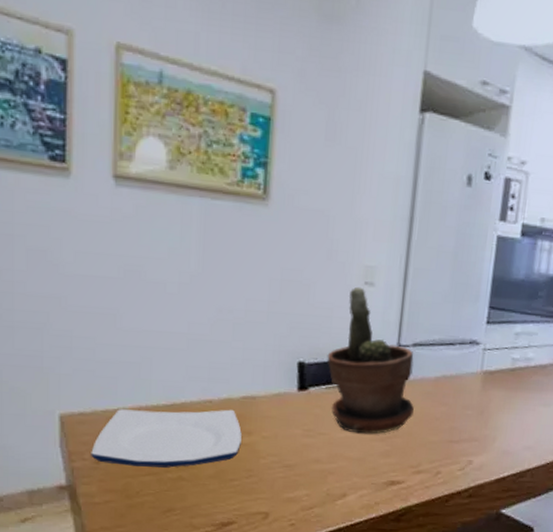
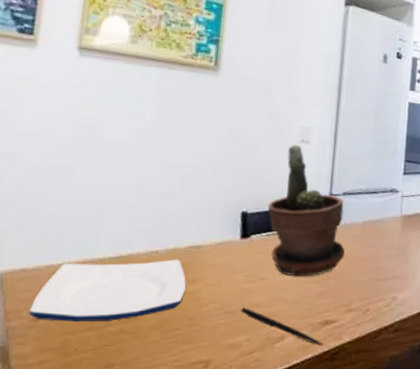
pen: none [300,462,388,506] -> present [241,307,323,346]

